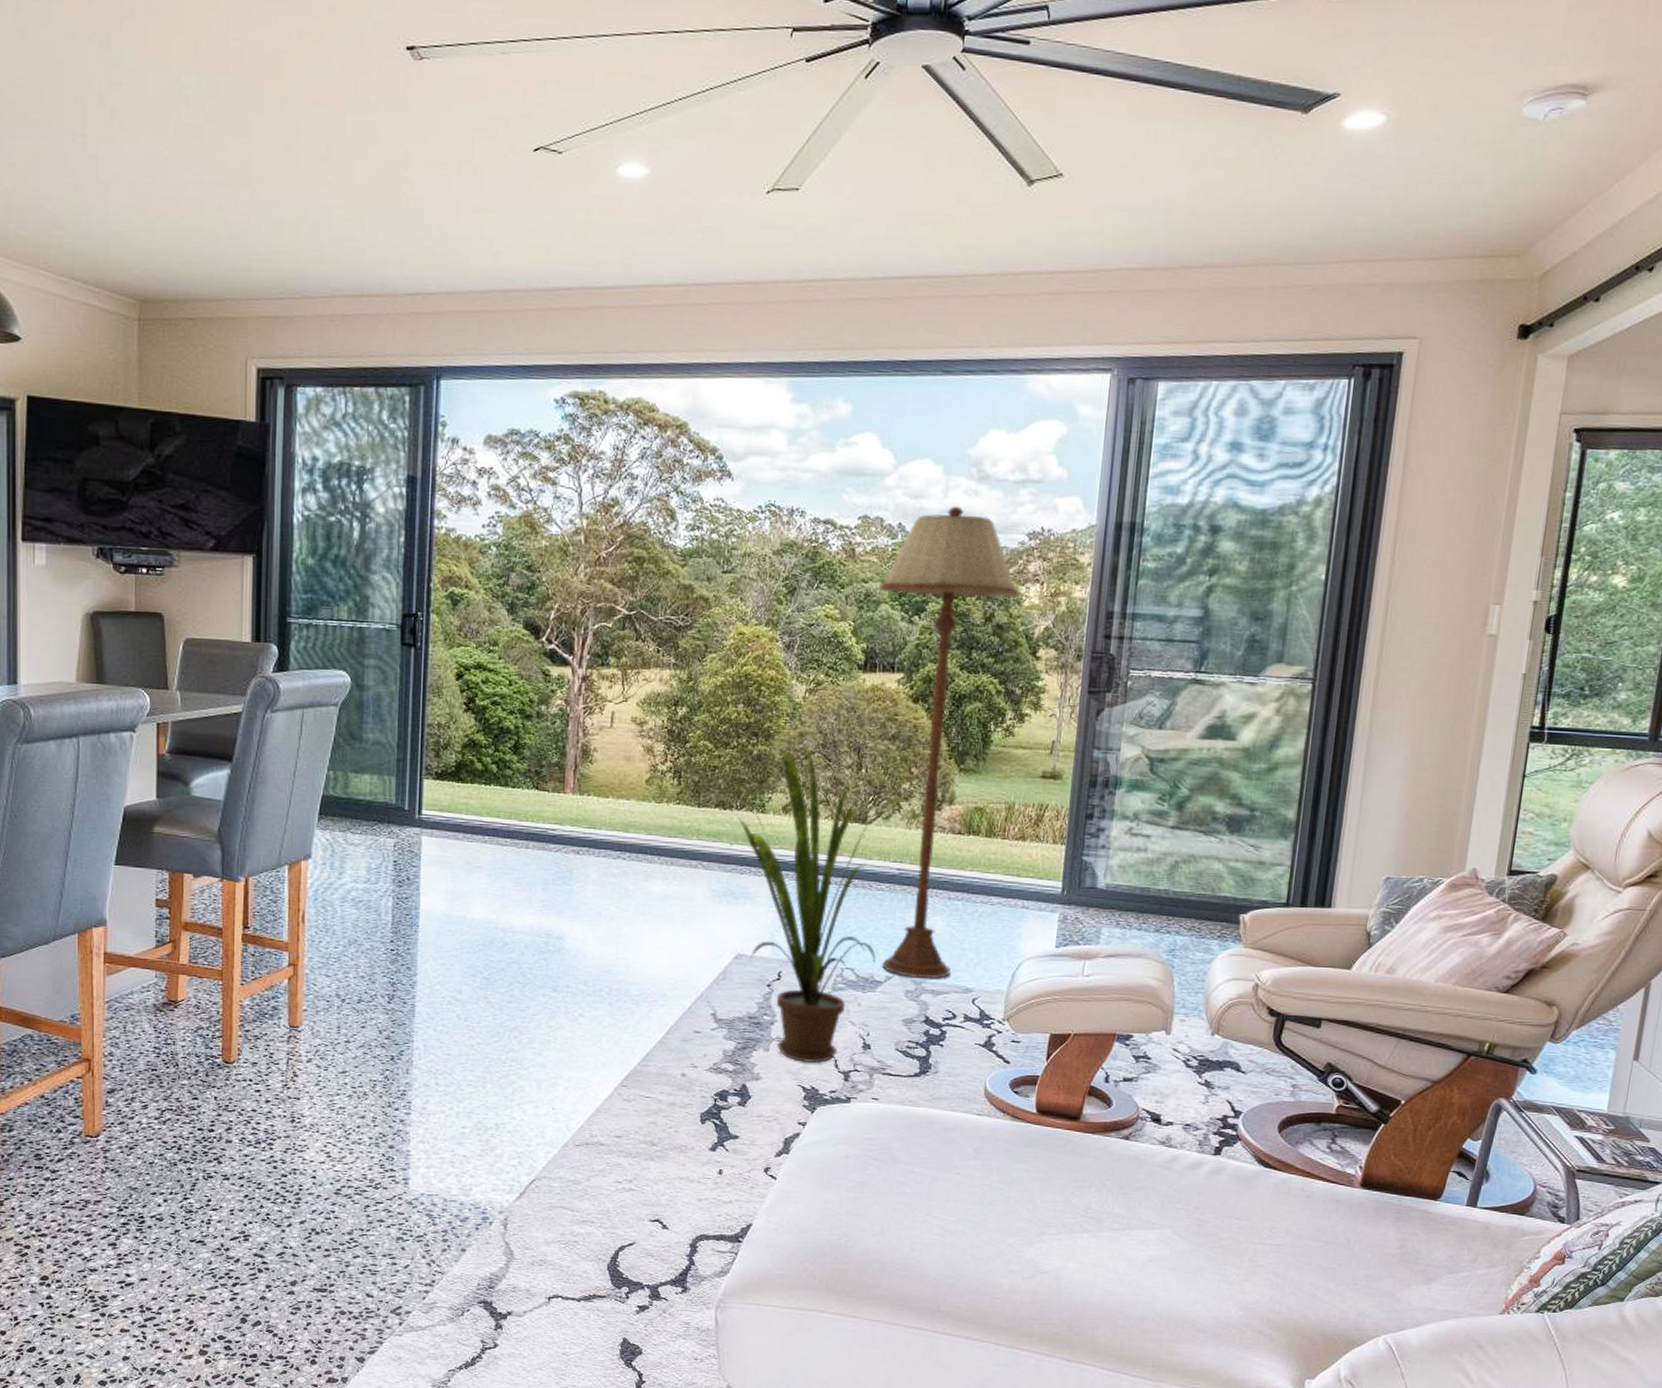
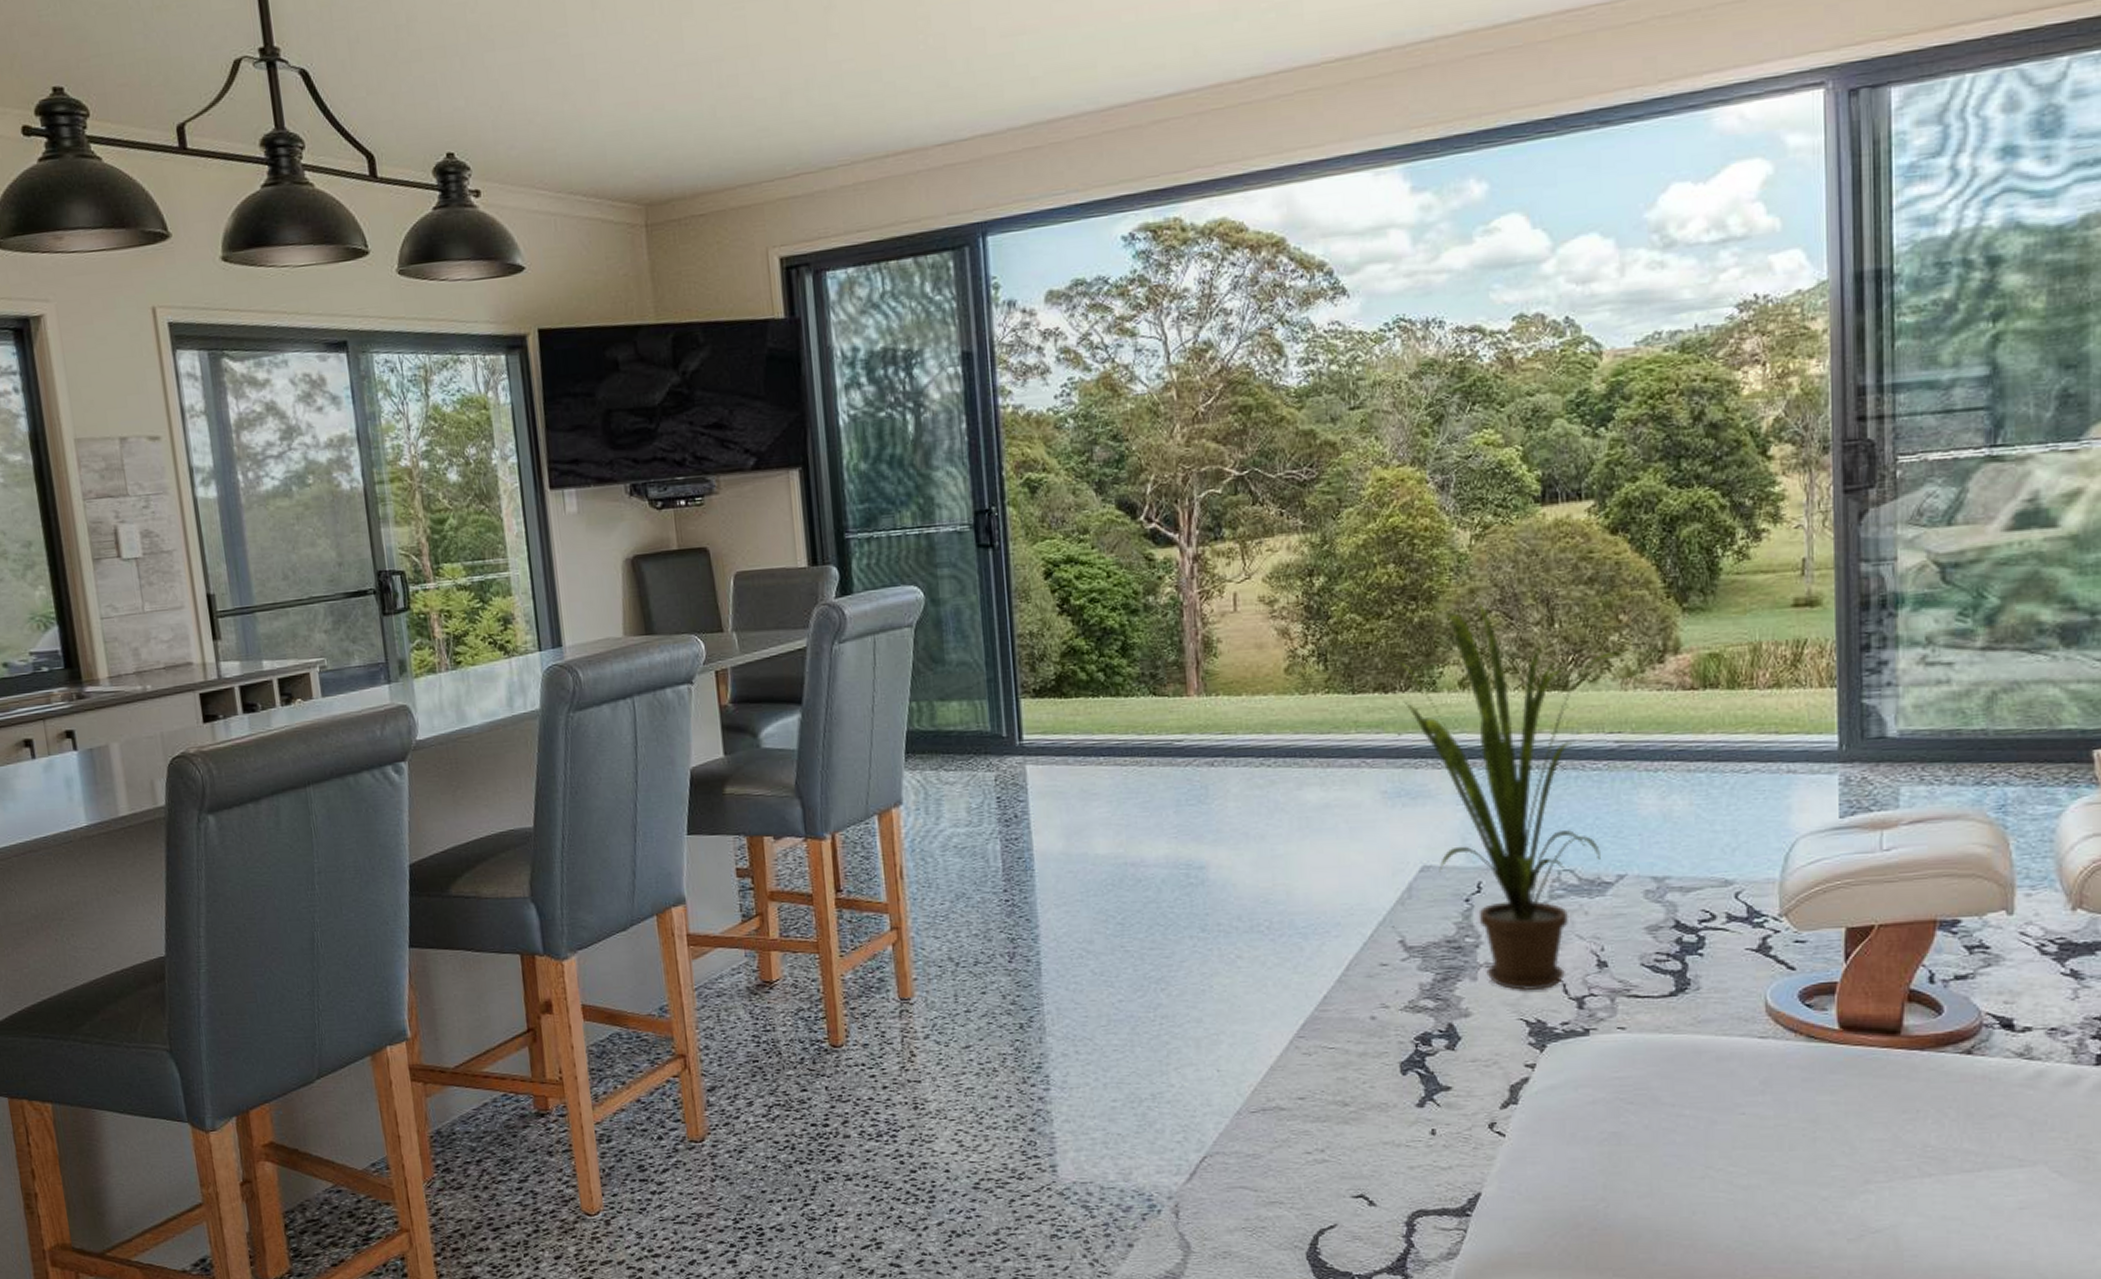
floor lamp: present [879,505,1019,979] -> none [1549,284,1734,874]

